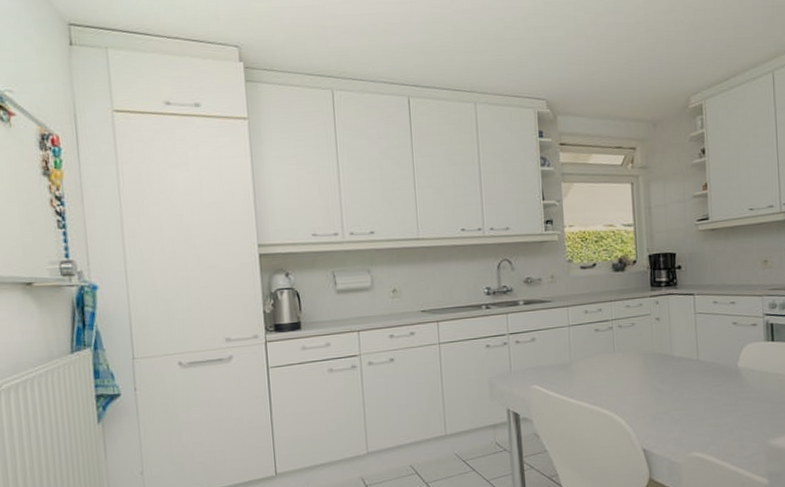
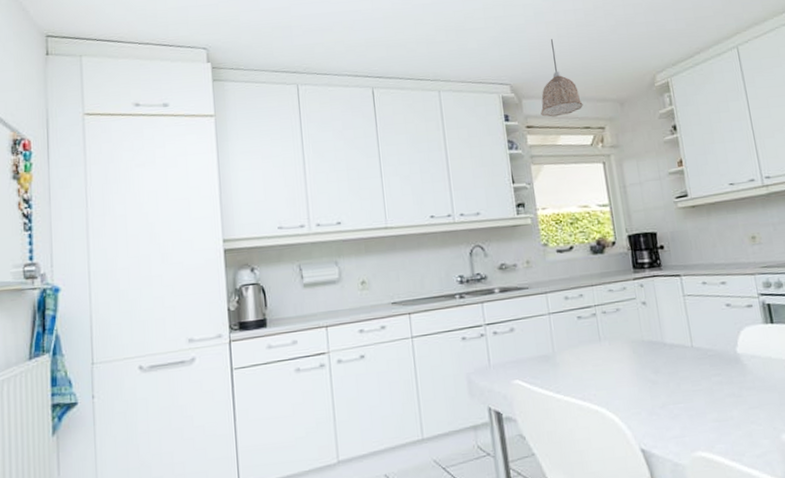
pendant lamp: none [575,54,617,135] -> present [540,39,583,117]

